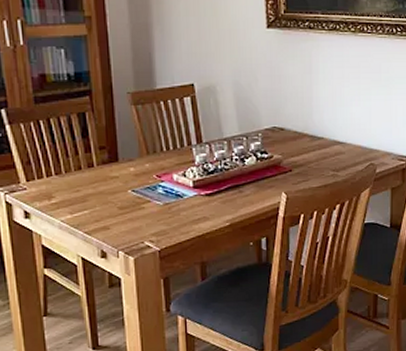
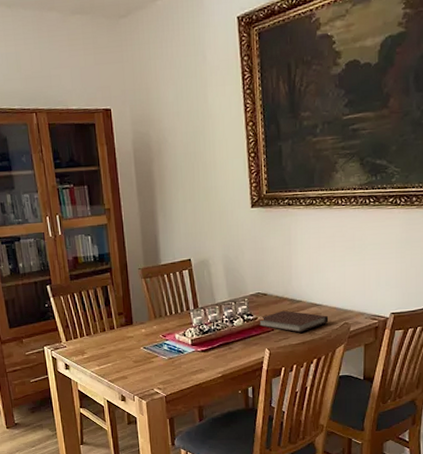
notebook: none [275,148,353,174] -> present [259,310,329,333]

